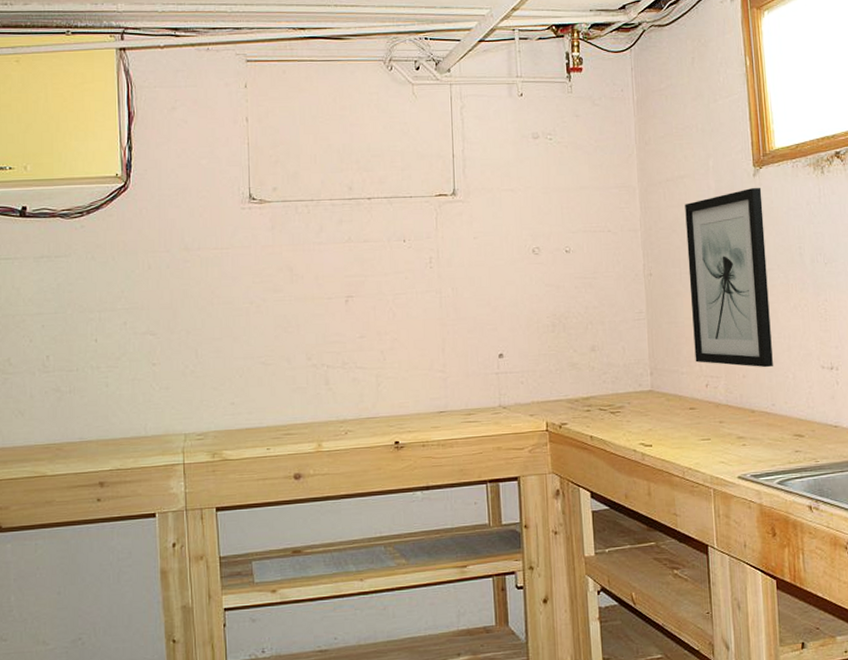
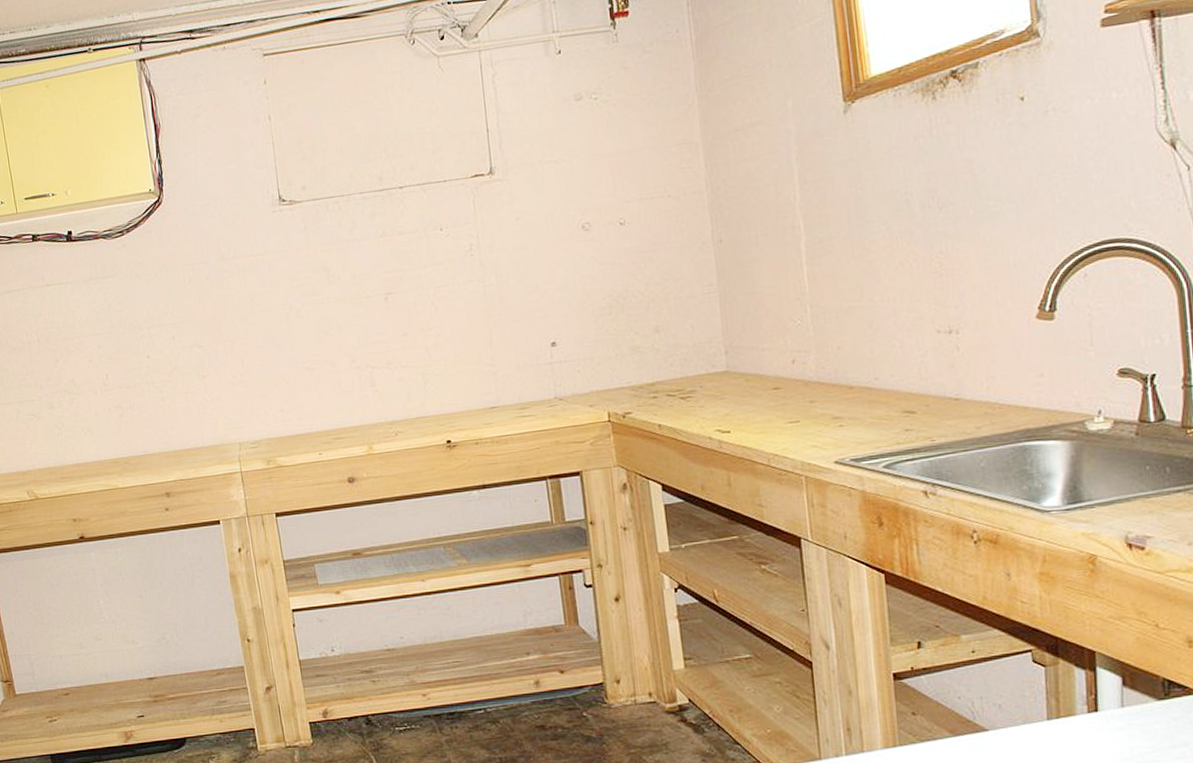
wall art: present [685,188,773,368] -> none [759,126,875,337]

